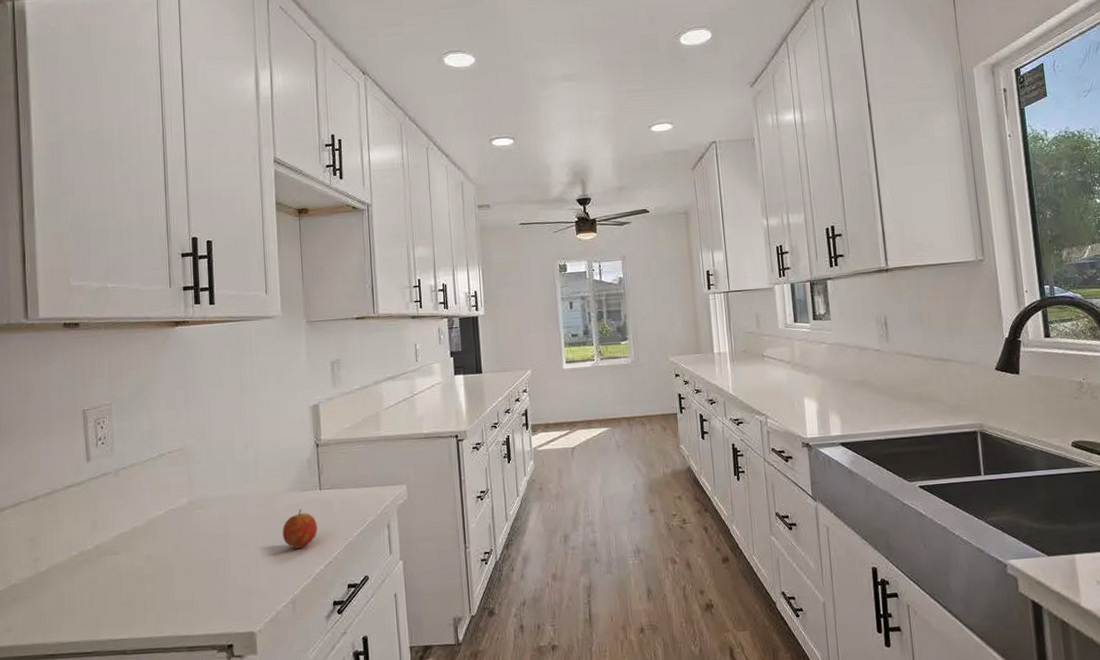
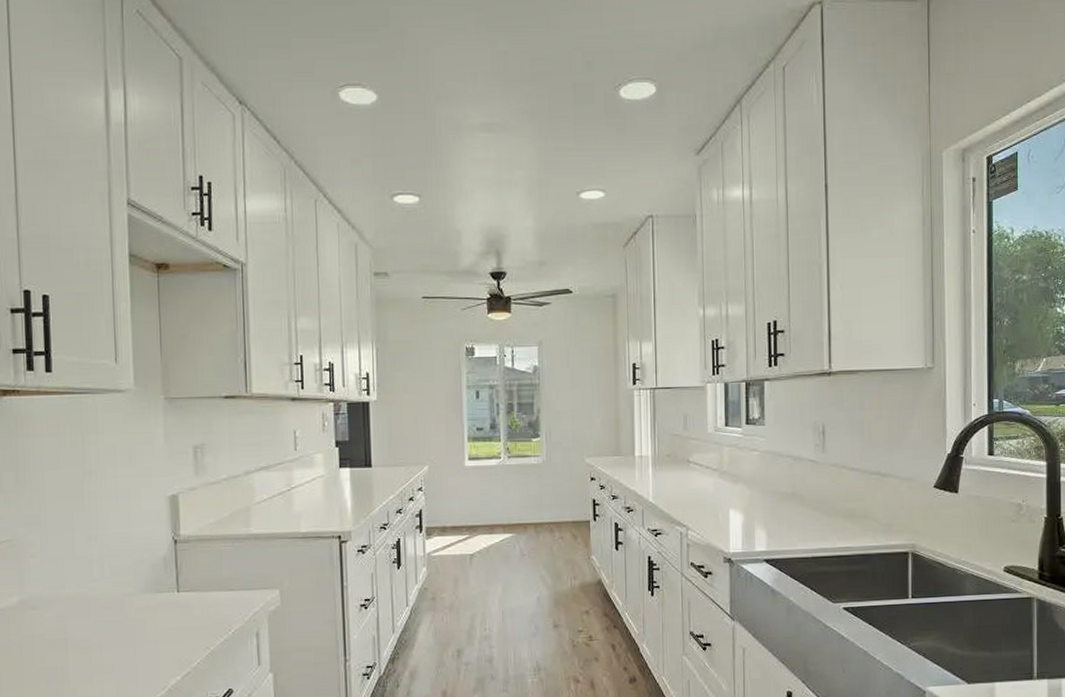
fruit: present [282,509,317,549] -> none [132,612,174,657]

